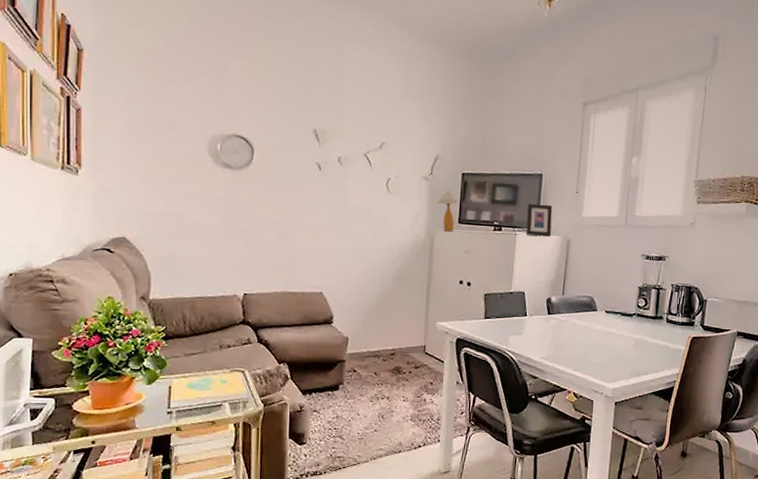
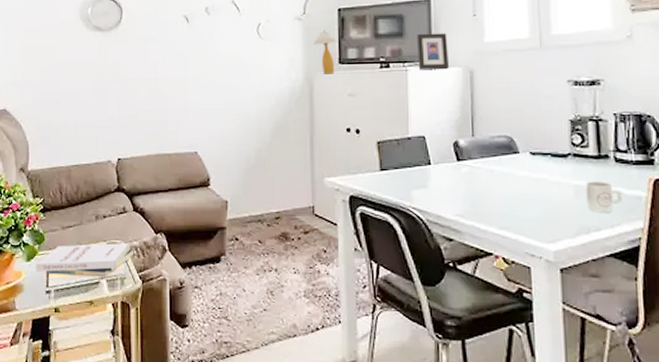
books: none [157,370,257,401] -> present [36,242,134,278]
mug: none [641,336,668,361] -> present [585,181,622,213]

